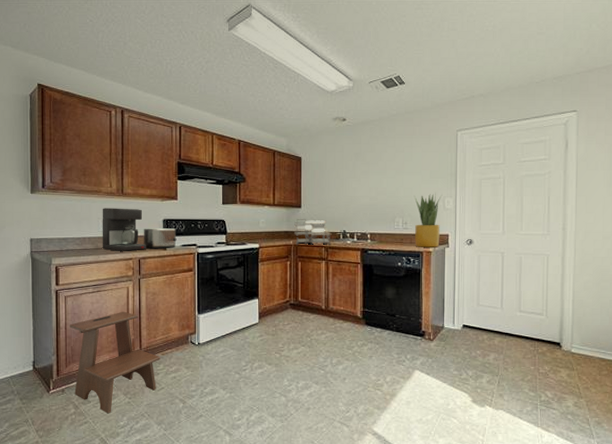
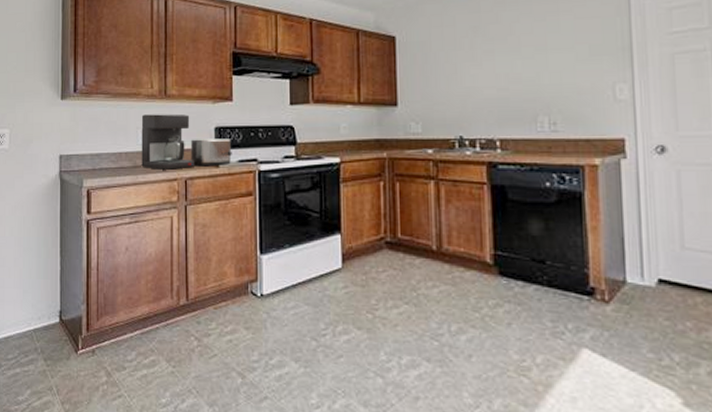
step stool: present [69,311,160,414] -> none [102,248,212,386]
dish rack: present [294,218,333,245] -> none [388,120,444,158]
planter: present [414,193,443,247] -> none [566,77,611,159]

